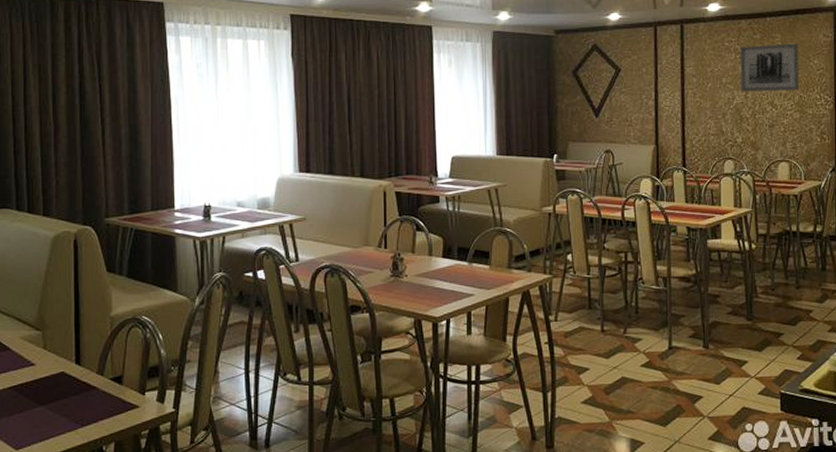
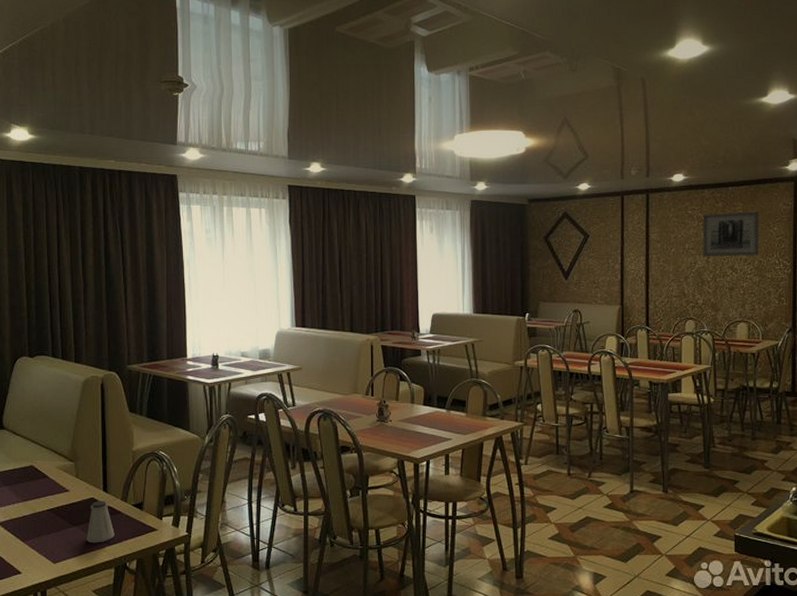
saltshaker: none [55,375,89,425] -> present [86,501,115,543]

